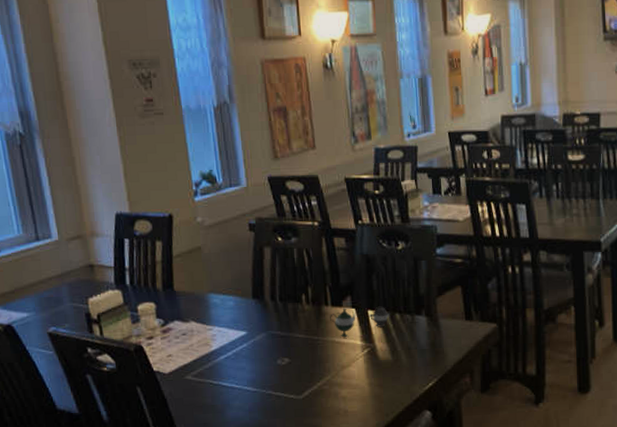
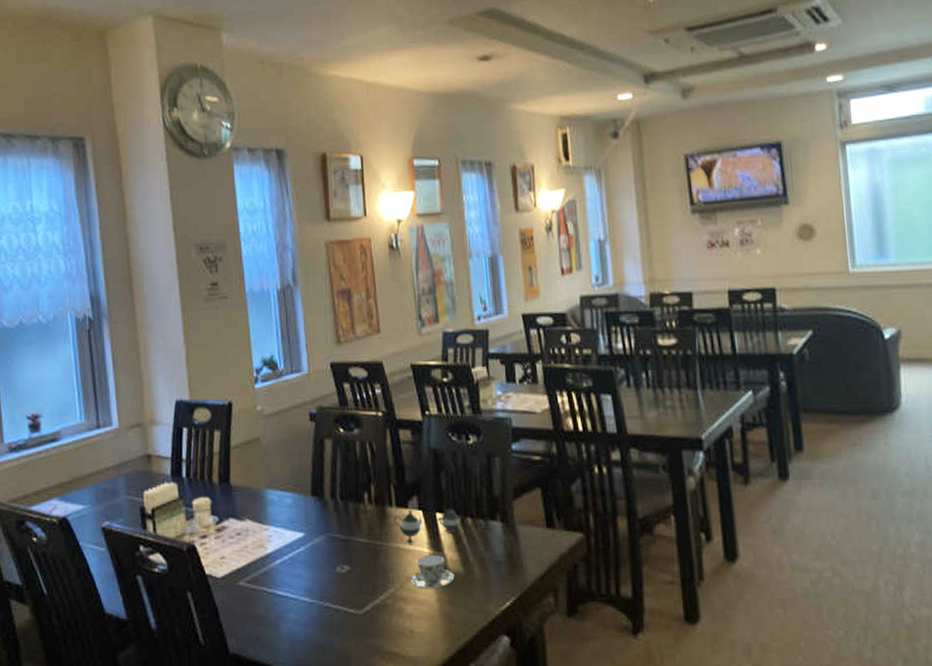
teacup: none [345,345,384,376] -> present [411,554,455,589]

